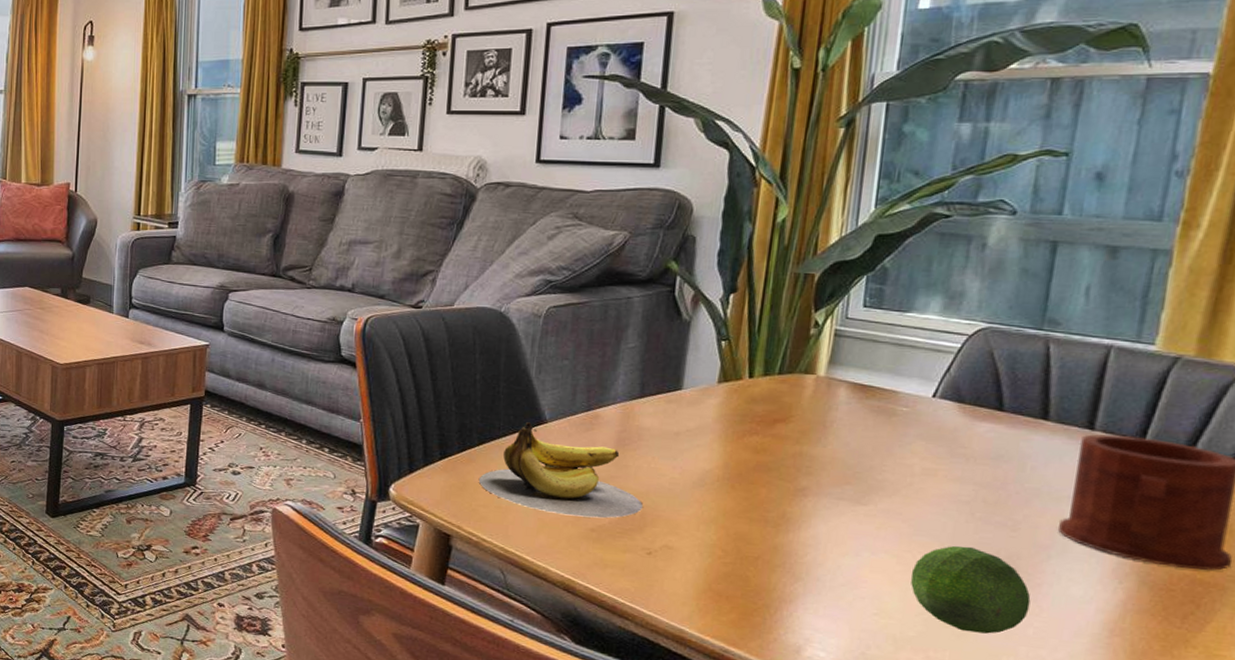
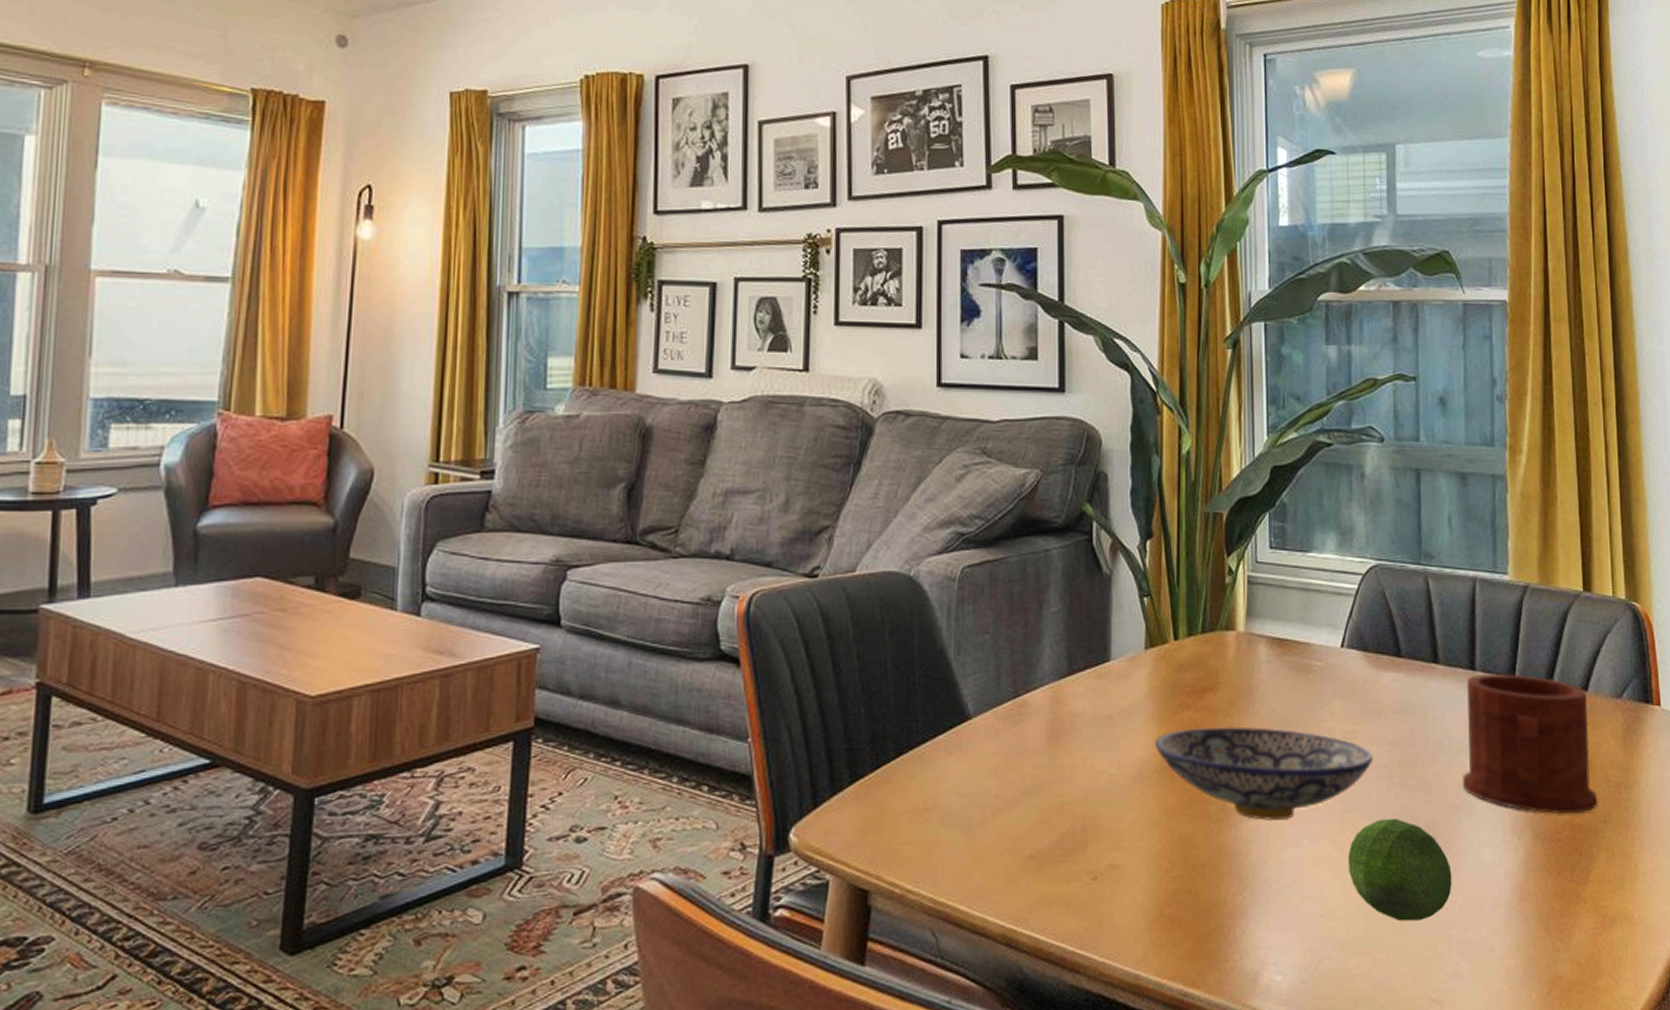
banana: present [478,422,643,519] -> none [897,720,1083,841]
bowl: none [719,450,955,534] -> present [1155,726,1374,822]

